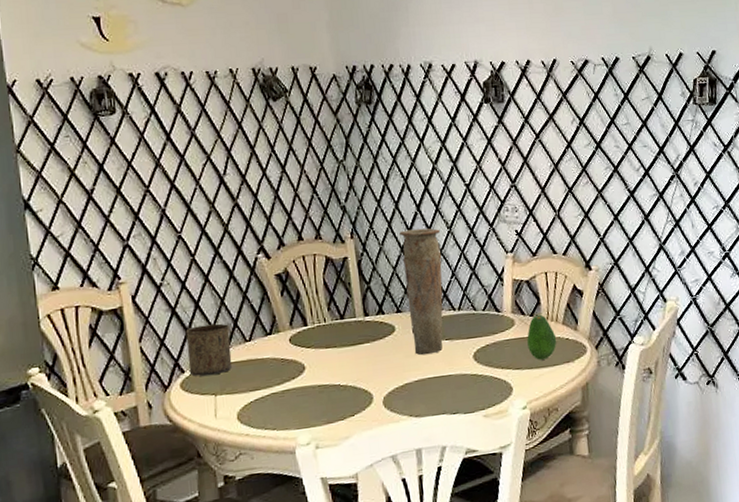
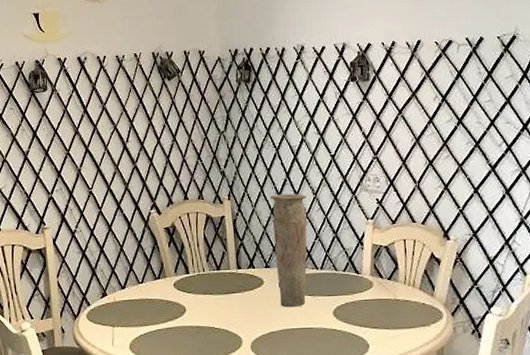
cup: present [185,323,232,376] -> none [92,266,127,310]
fruit: present [527,315,557,360] -> none [384,280,414,322]

